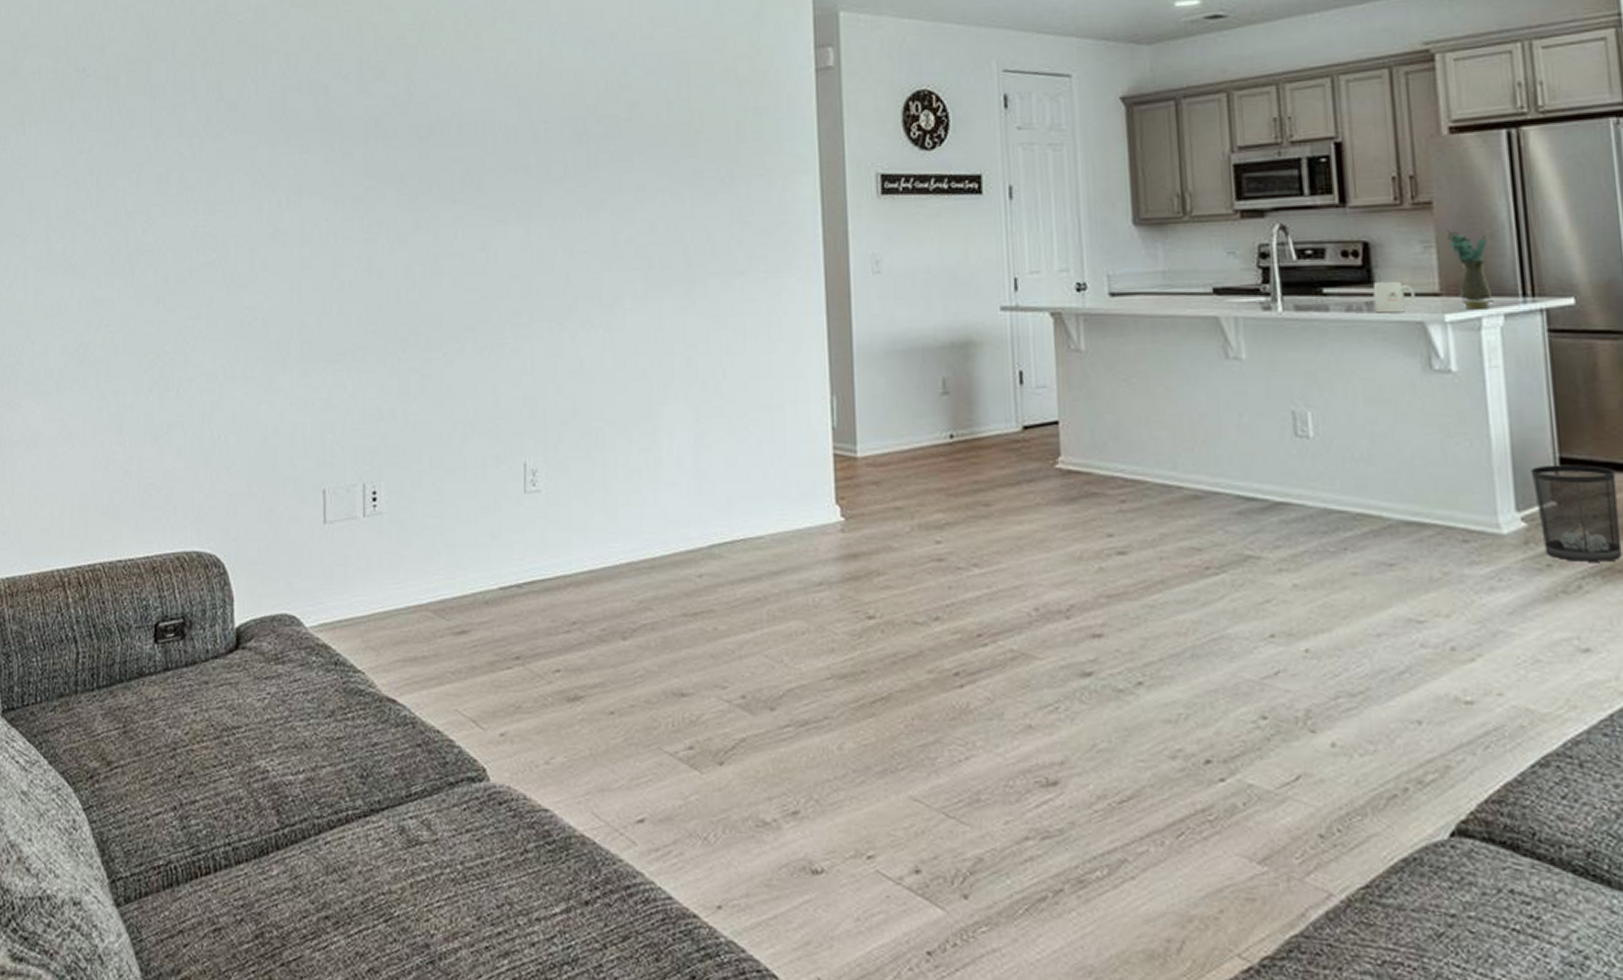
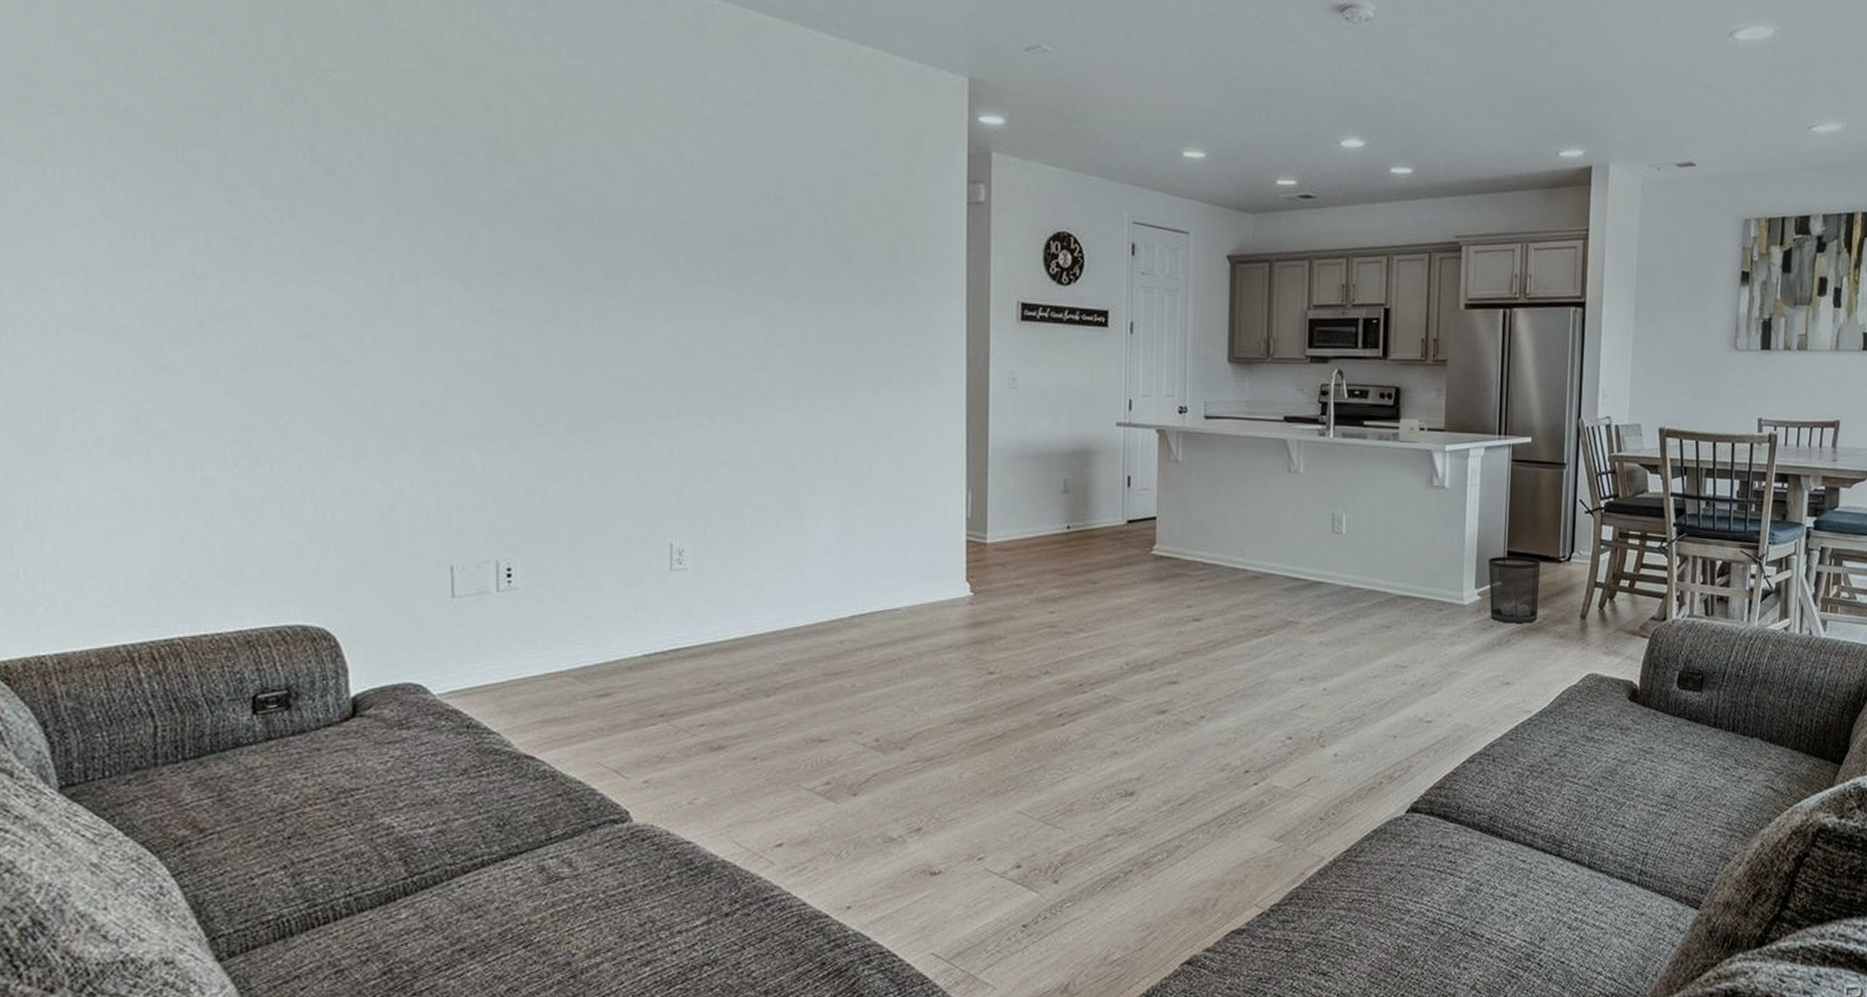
vase: present [1447,229,1492,310] -> none [1454,382,1480,443]

